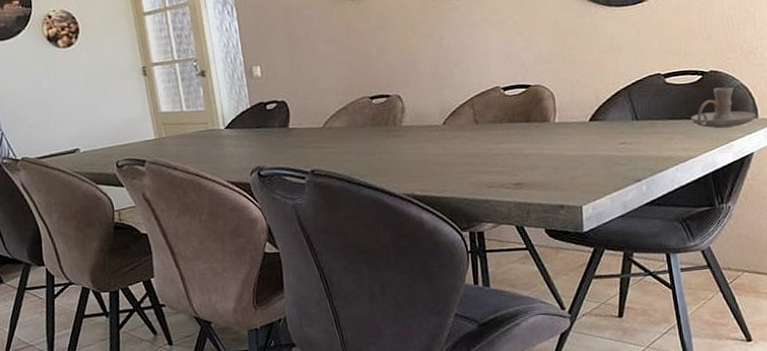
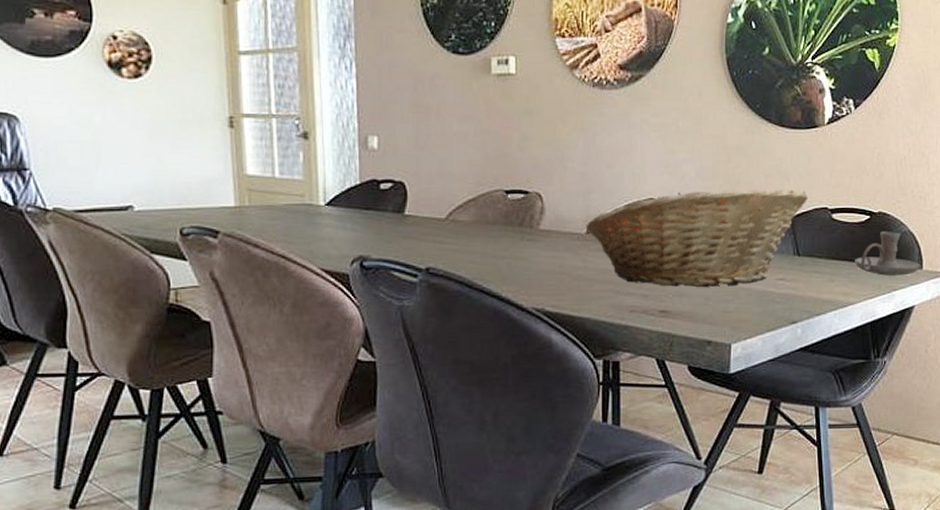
fruit basket: none [442,60,641,163] -> present [585,189,809,288]

